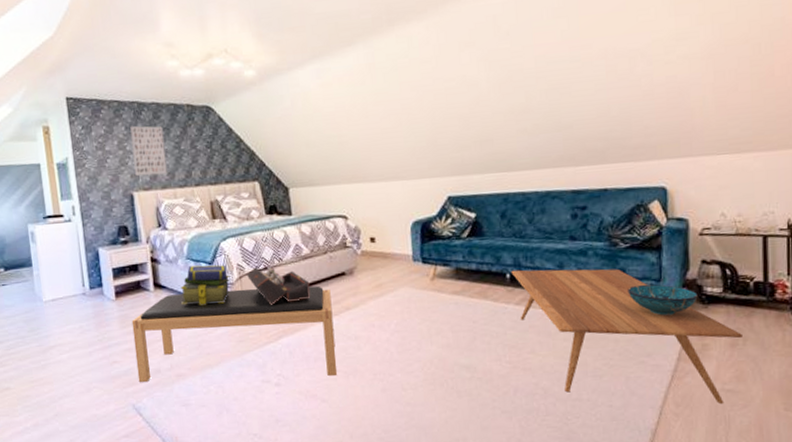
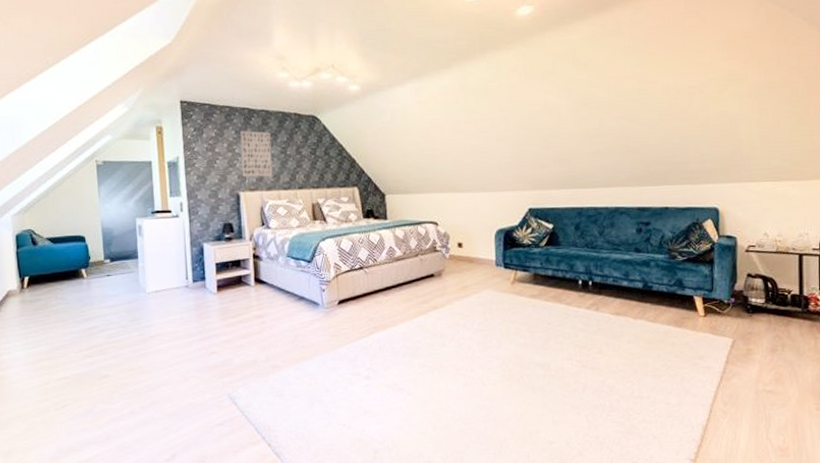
bench: present [131,286,337,382] -> none [231,286,423,372]
stack of books: present [180,264,230,305] -> none [279,263,327,301]
decorative box: present [246,267,311,305] -> none [342,266,402,302]
coffee table: present [511,268,742,405] -> none [583,277,781,404]
decorative bowl: present [627,284,698,316] -> none [684,294,744,322]

